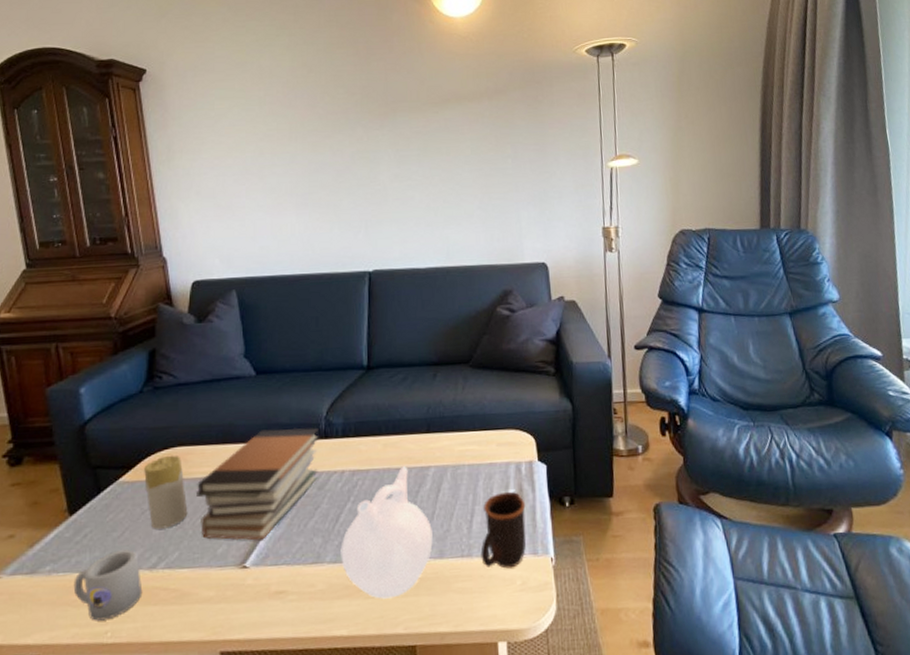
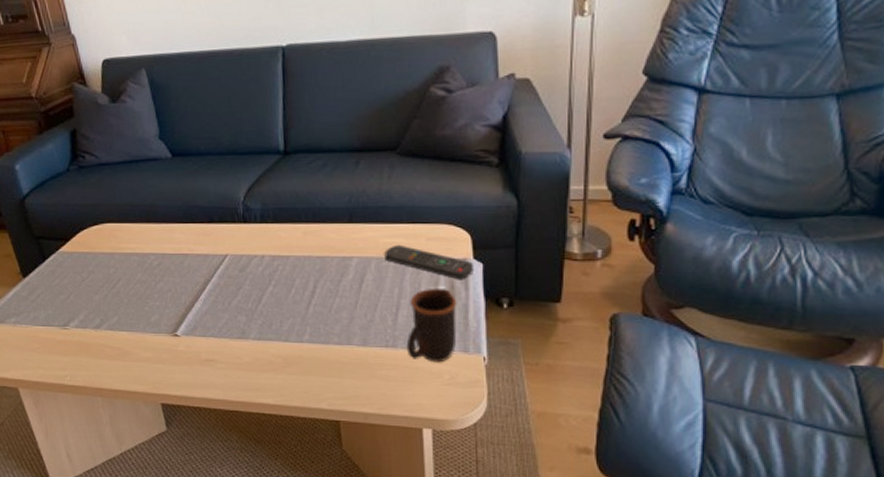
mug: present [73,549,143,621] -> none [34,311,91,367]
candle: present [144,455,188,529] -> none [79,230,122,296]
book stack: present [197,427,320,541] -> none [127,211,239,313]
teapot: present [340,466,433,599] -> none [264,255,356,377]
remote control: none [459,451,539,483] -> present [384,244,473,280]

